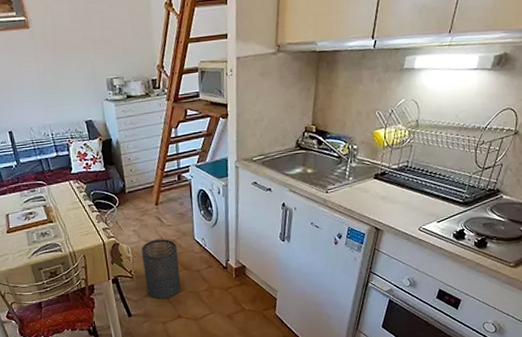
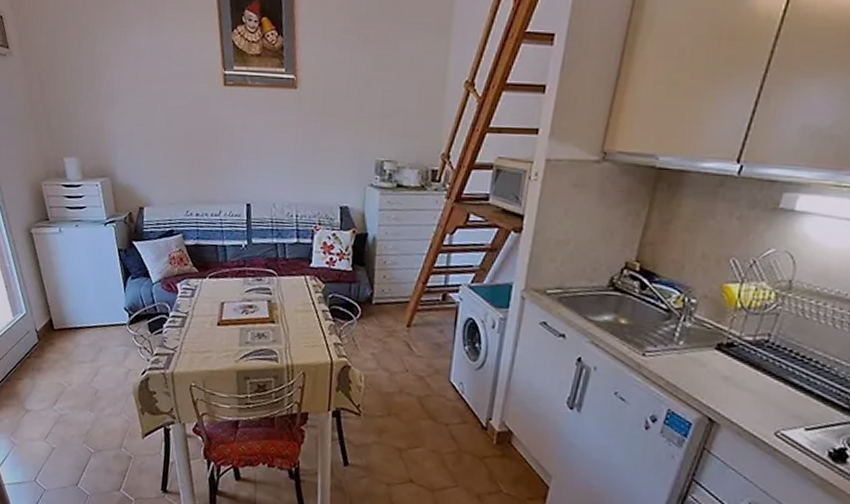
trash can: present [141,238,181,299] -> none [374,370,426,453]

